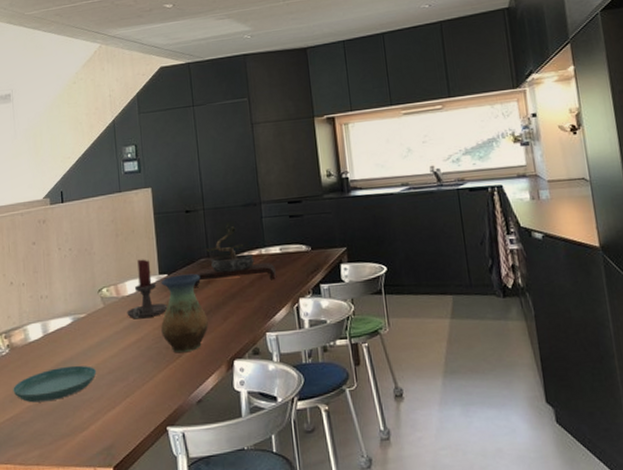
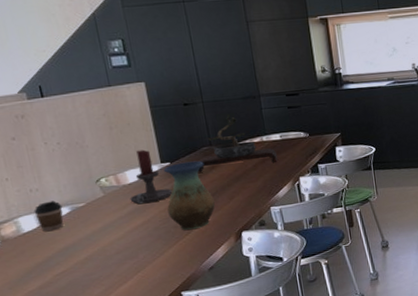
saucer: present [13,365,97,403] -> none [10,249,104,288]
coffee cup: none [41,309,66,343] -> present [34,200,64,232]

